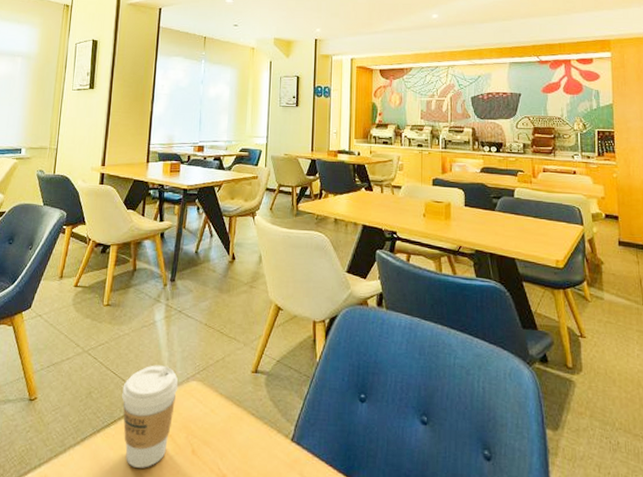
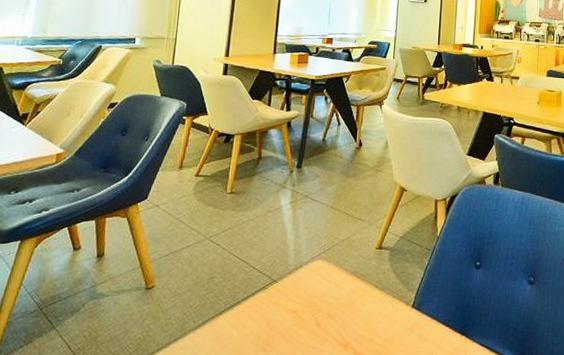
coffee cup: present [122,365,178,468] -> none [246,247,304,344]

